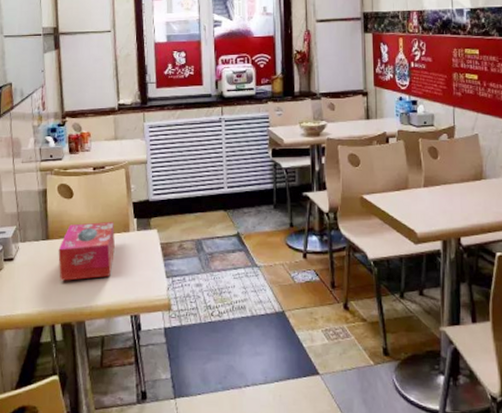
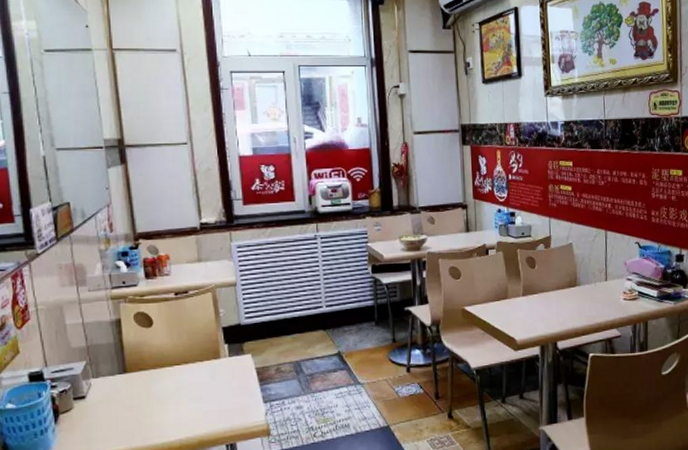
tissue box: present [58,221,116,281] -> none [138,348,206,416]

